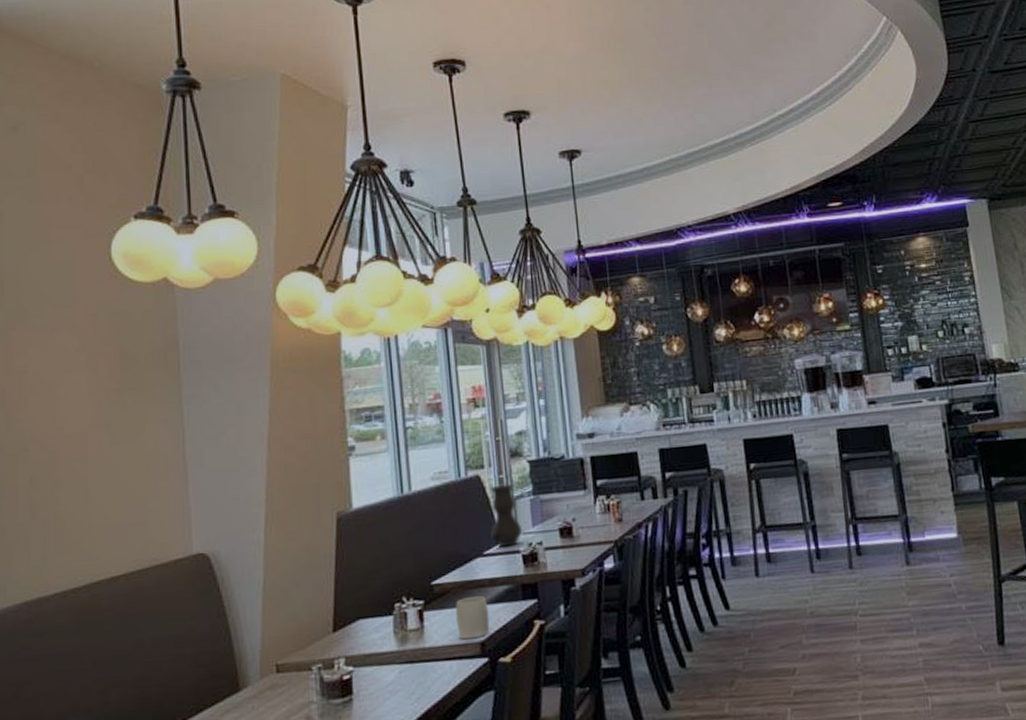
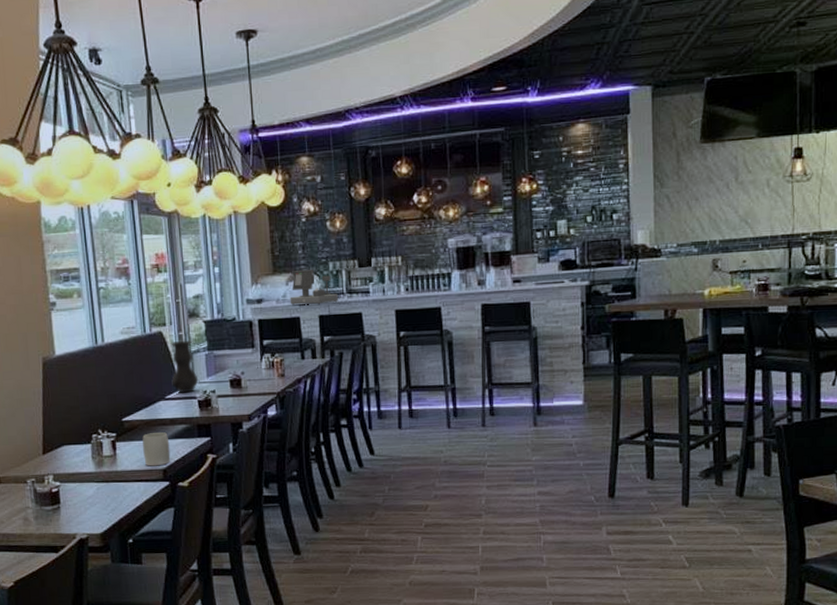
cash register: none [625,398,680,440] -> present [290,270,339,306]

